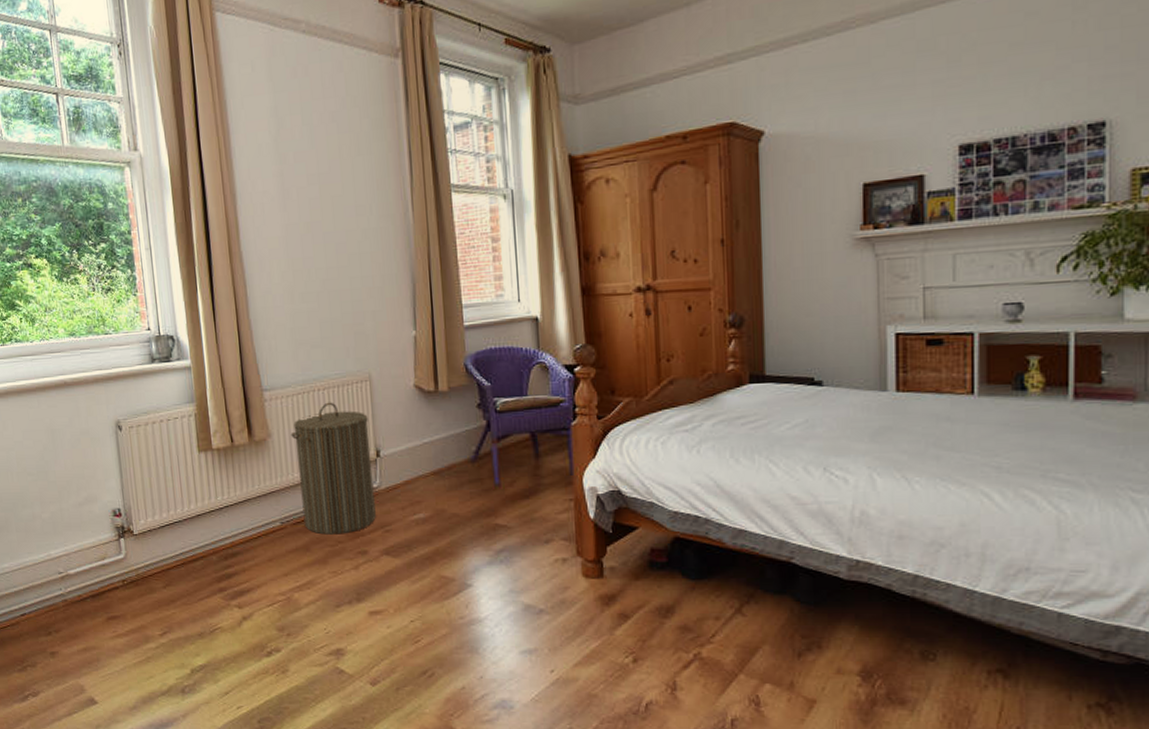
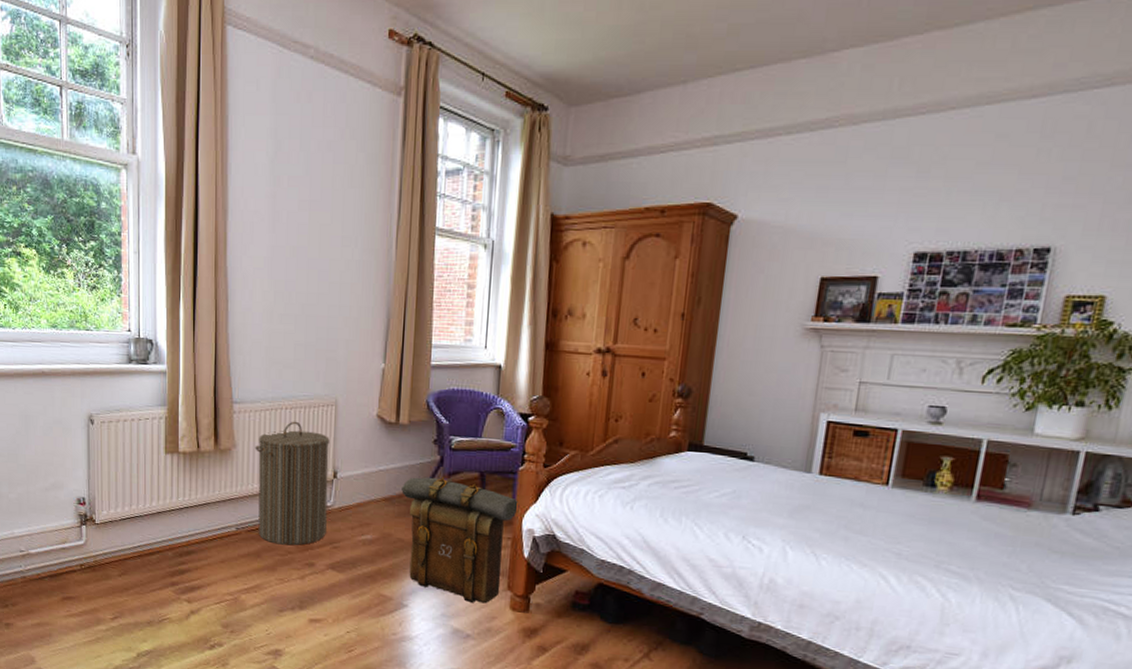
backpack: none [450,442,578,575] -> present [401,476,519,604]

